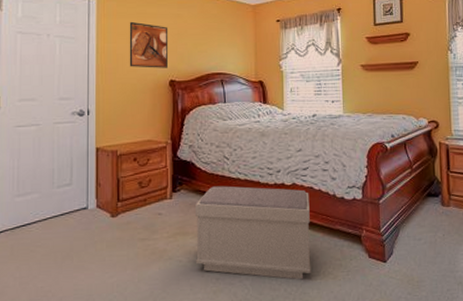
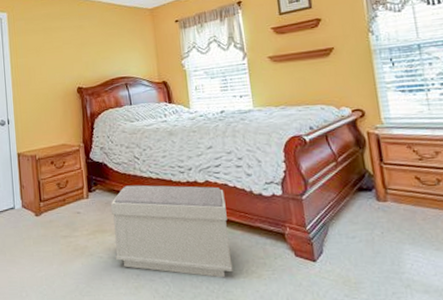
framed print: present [129,21,169,68] -> none [37,36,74,79]

